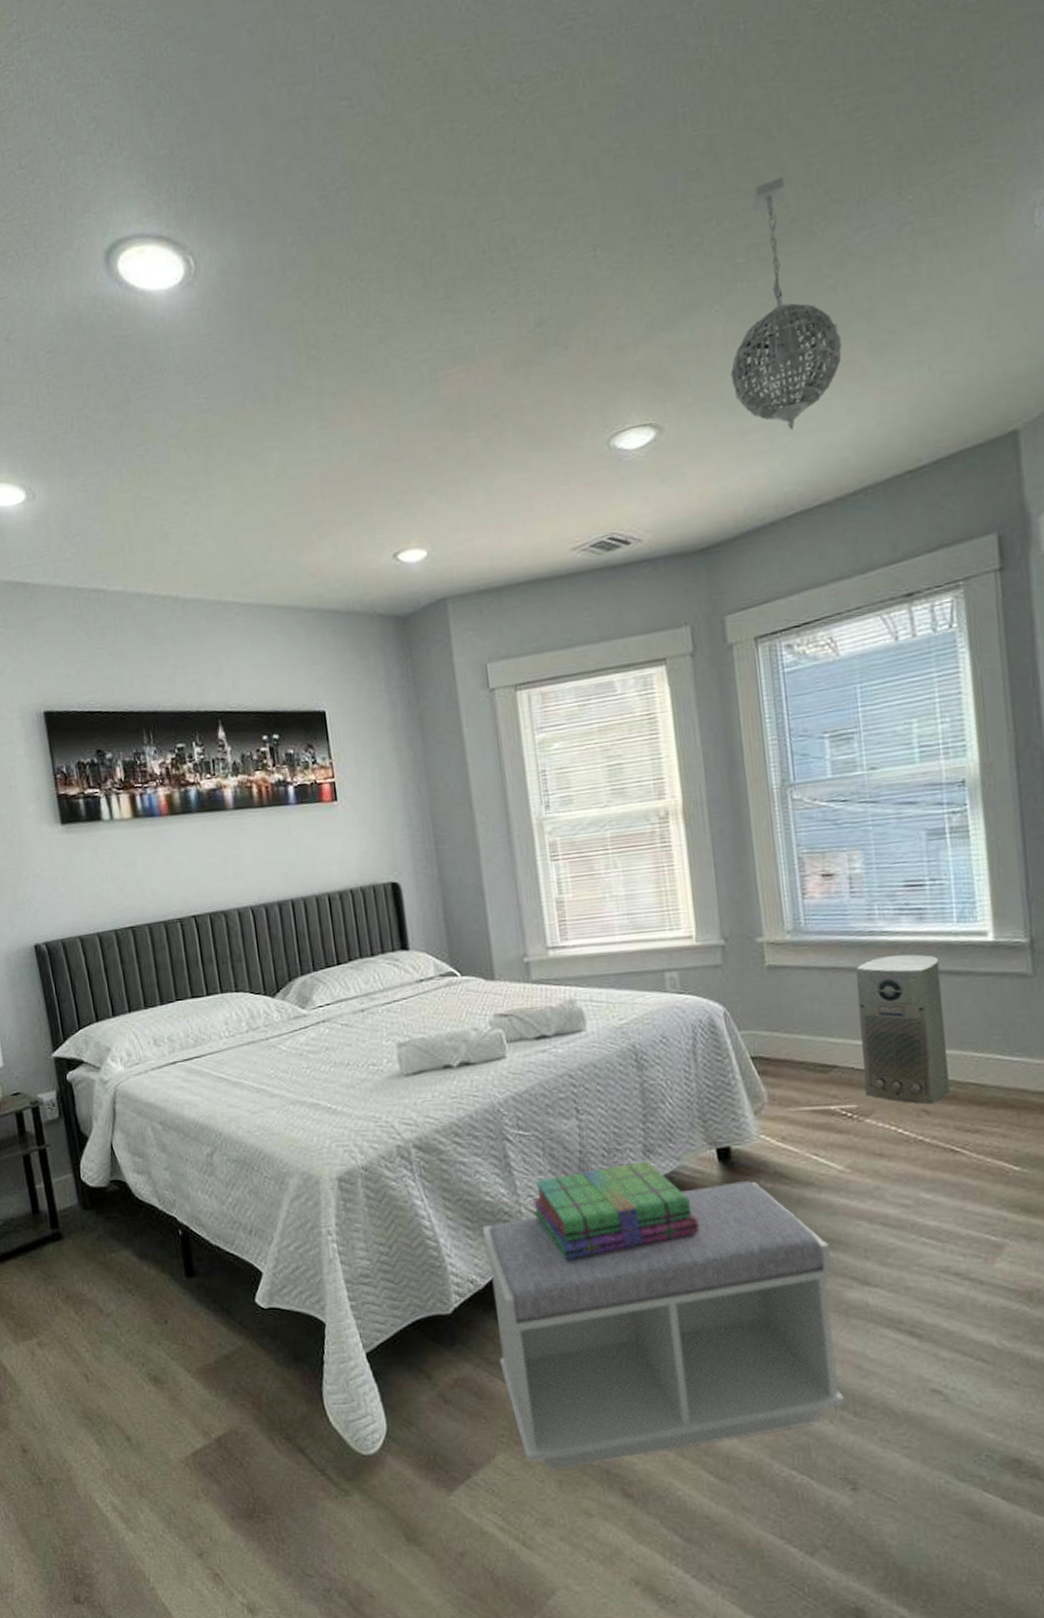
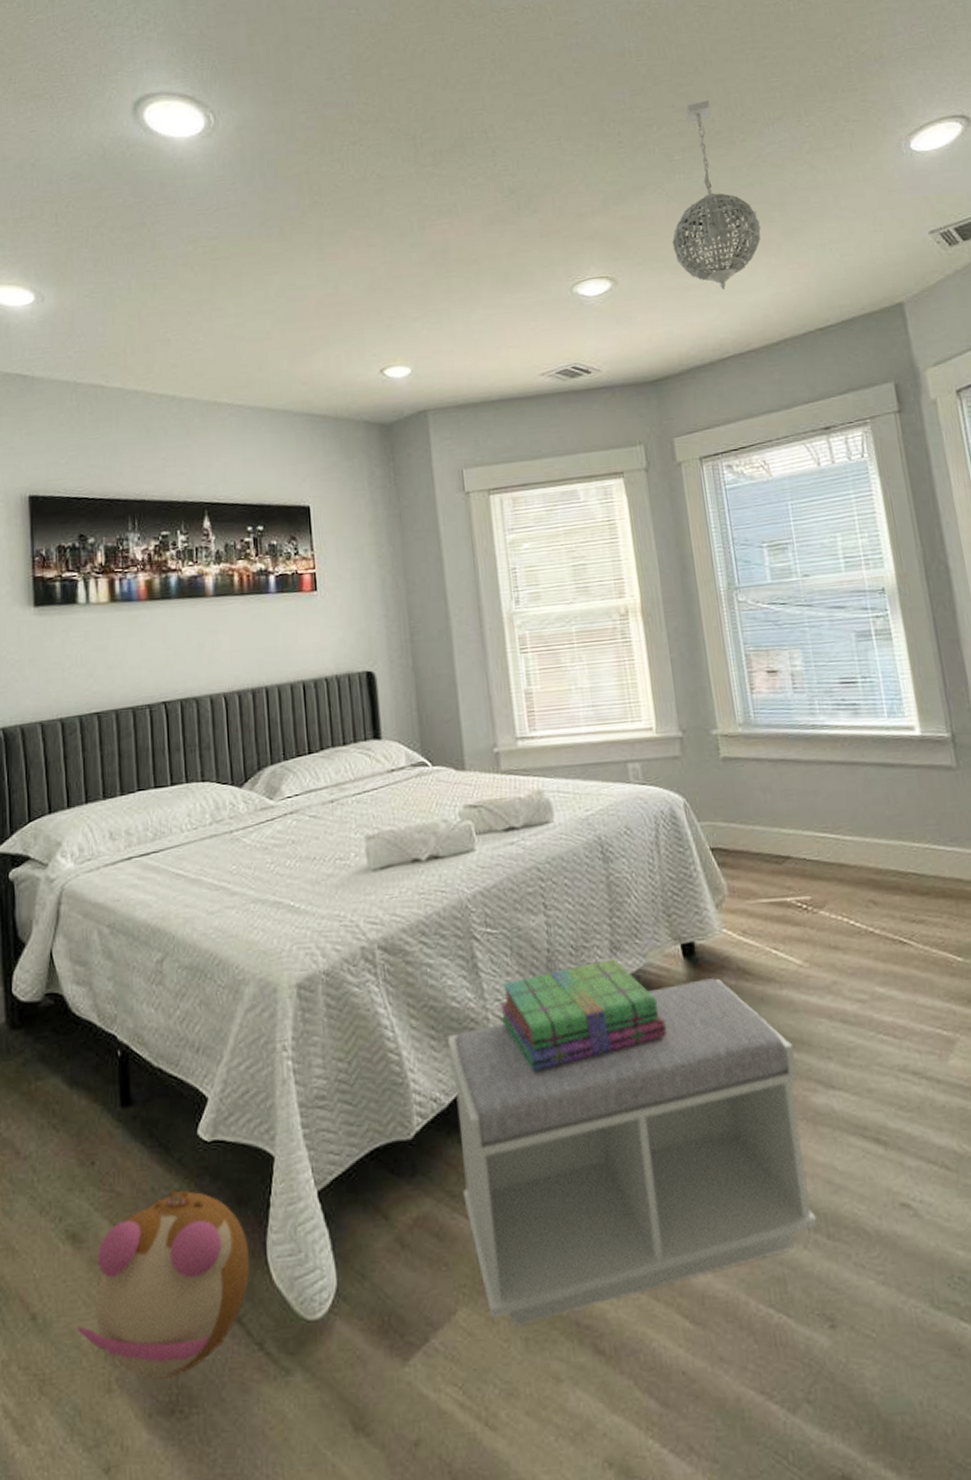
plush toy: none [165,1346,309,1491] -> present [77,1190,250,1380]
air purifier: present [856,954,949,1105] -> none [802,747,893,896]

